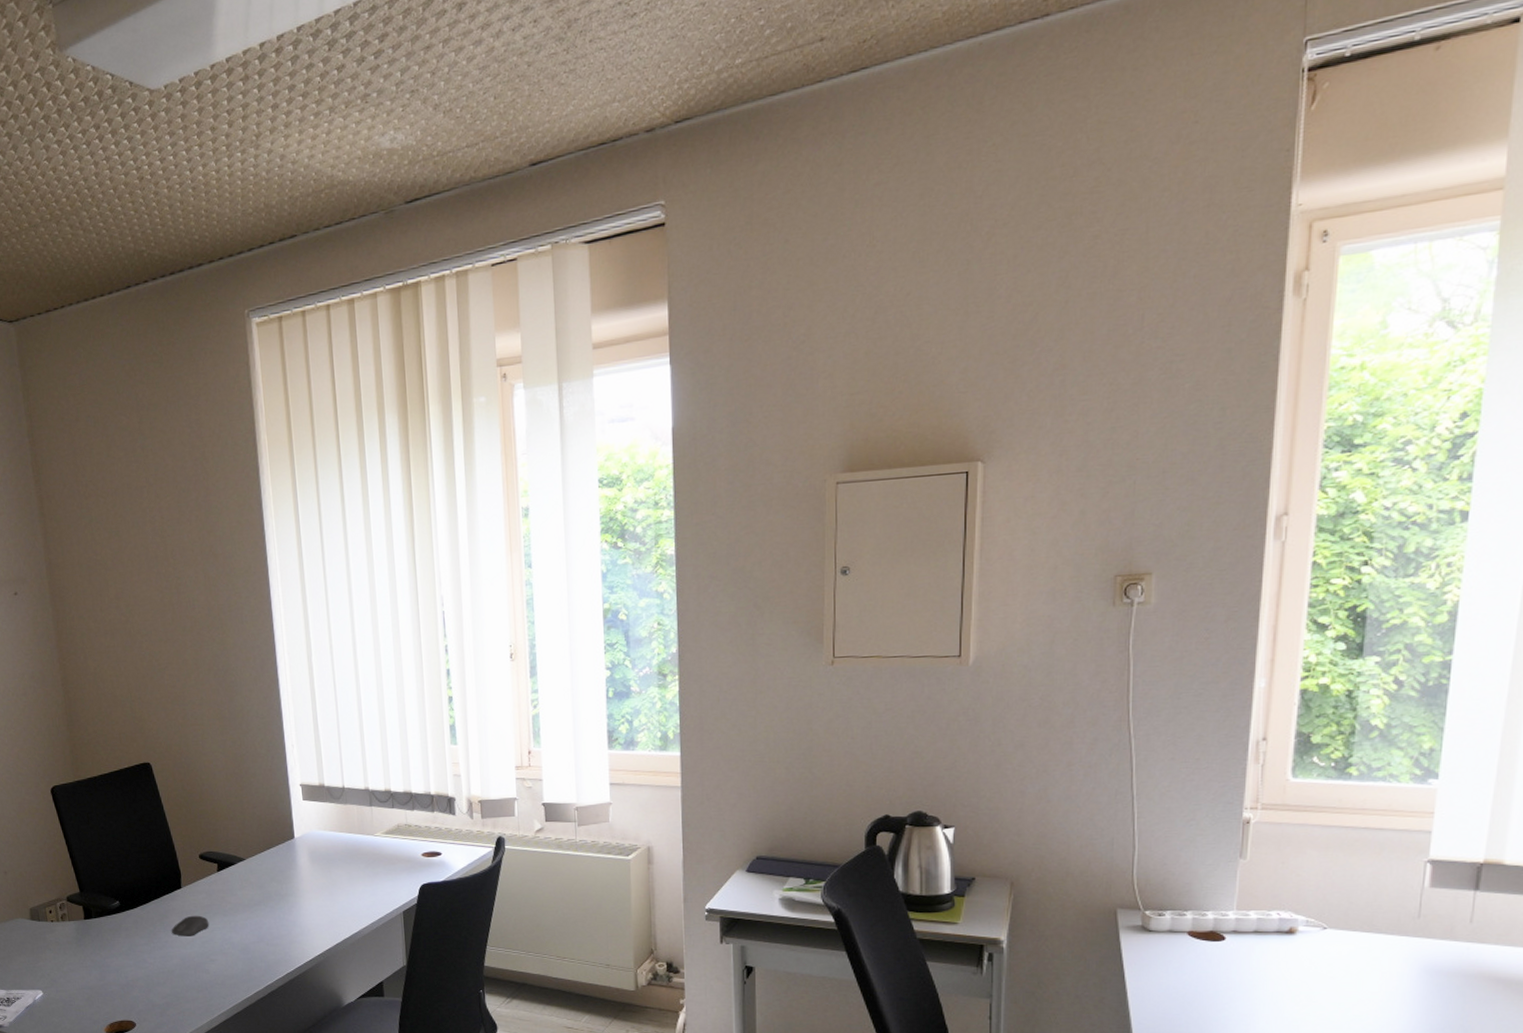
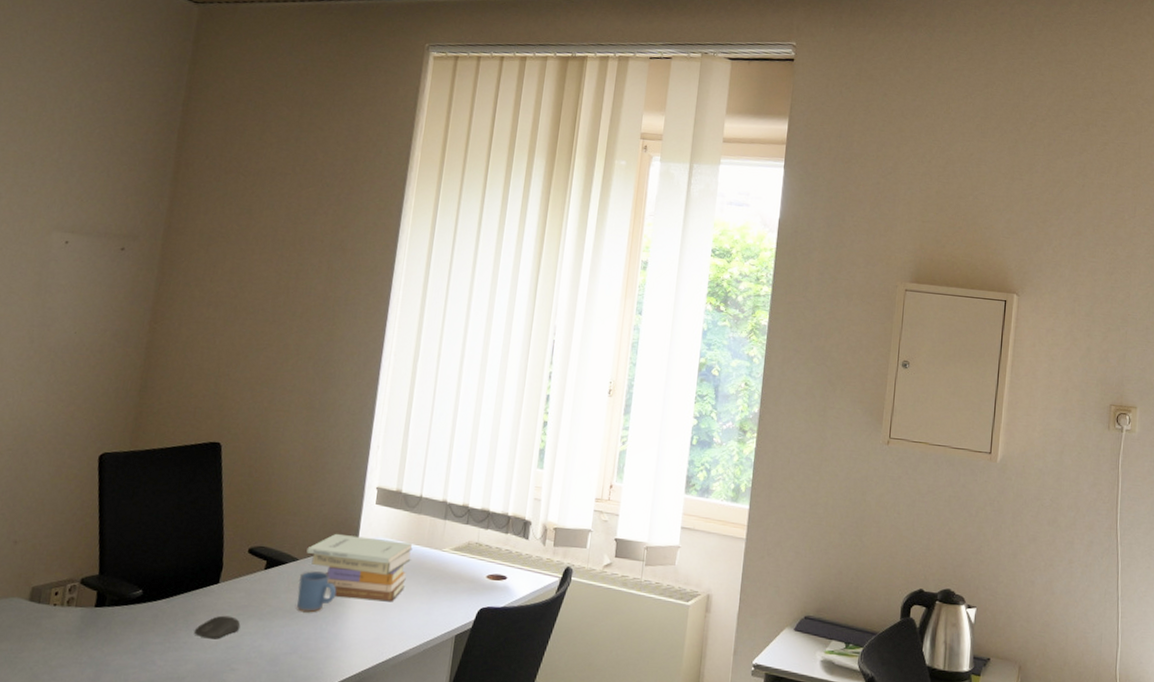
mug: none [249,868,286,904] -> present [297,571,337,612]
books: none [250,831,347,888] -> present [306,533,413,601]

